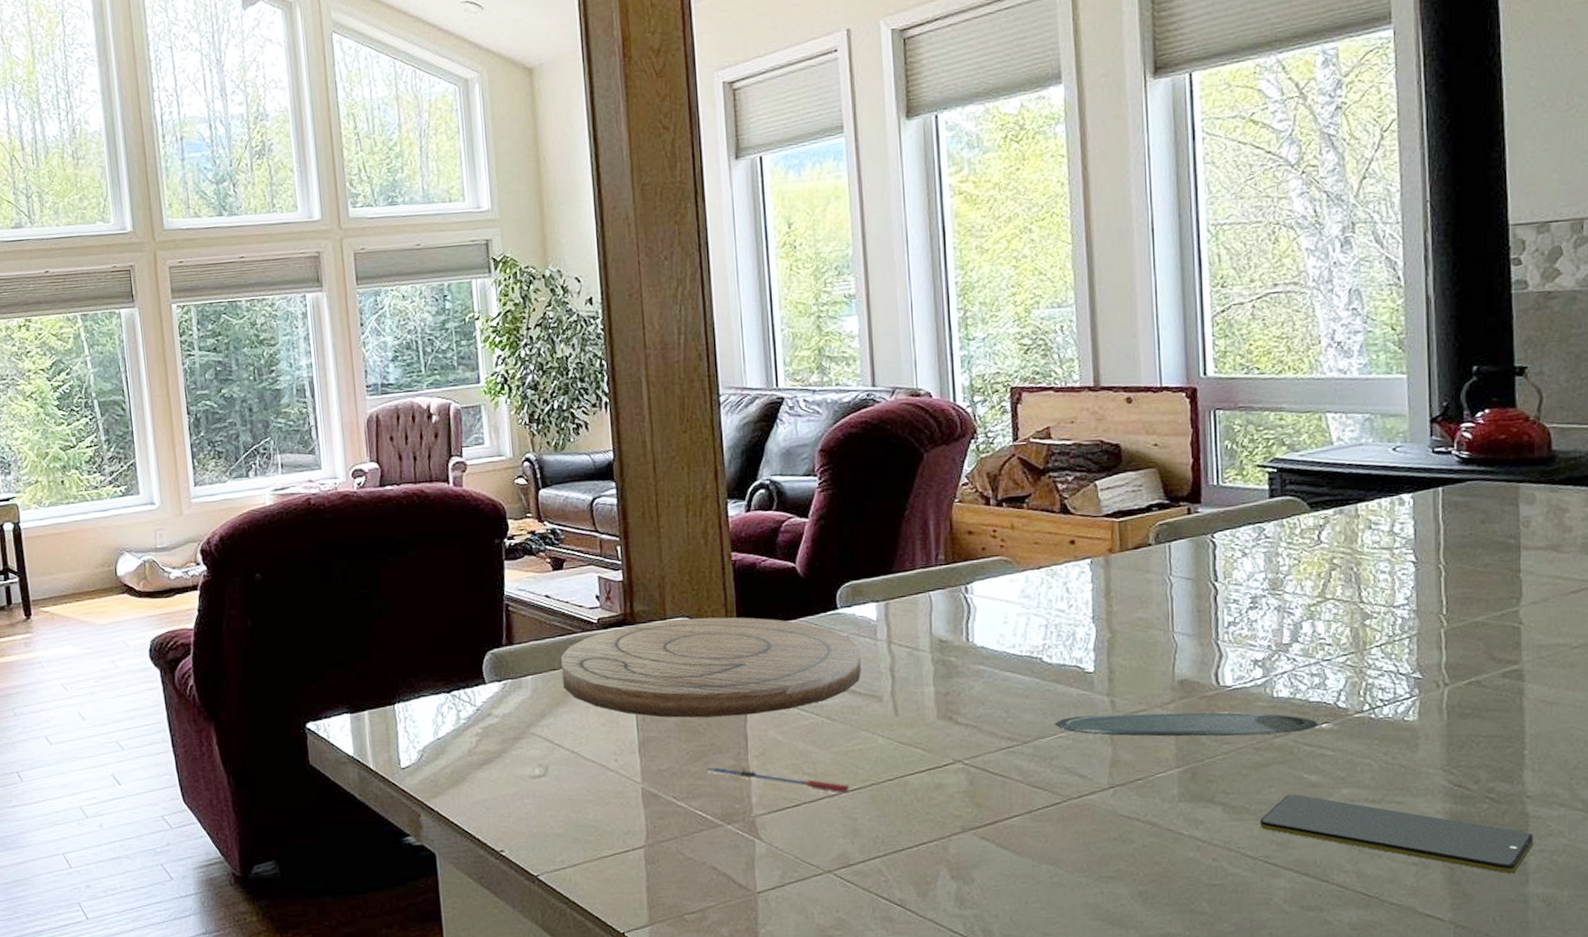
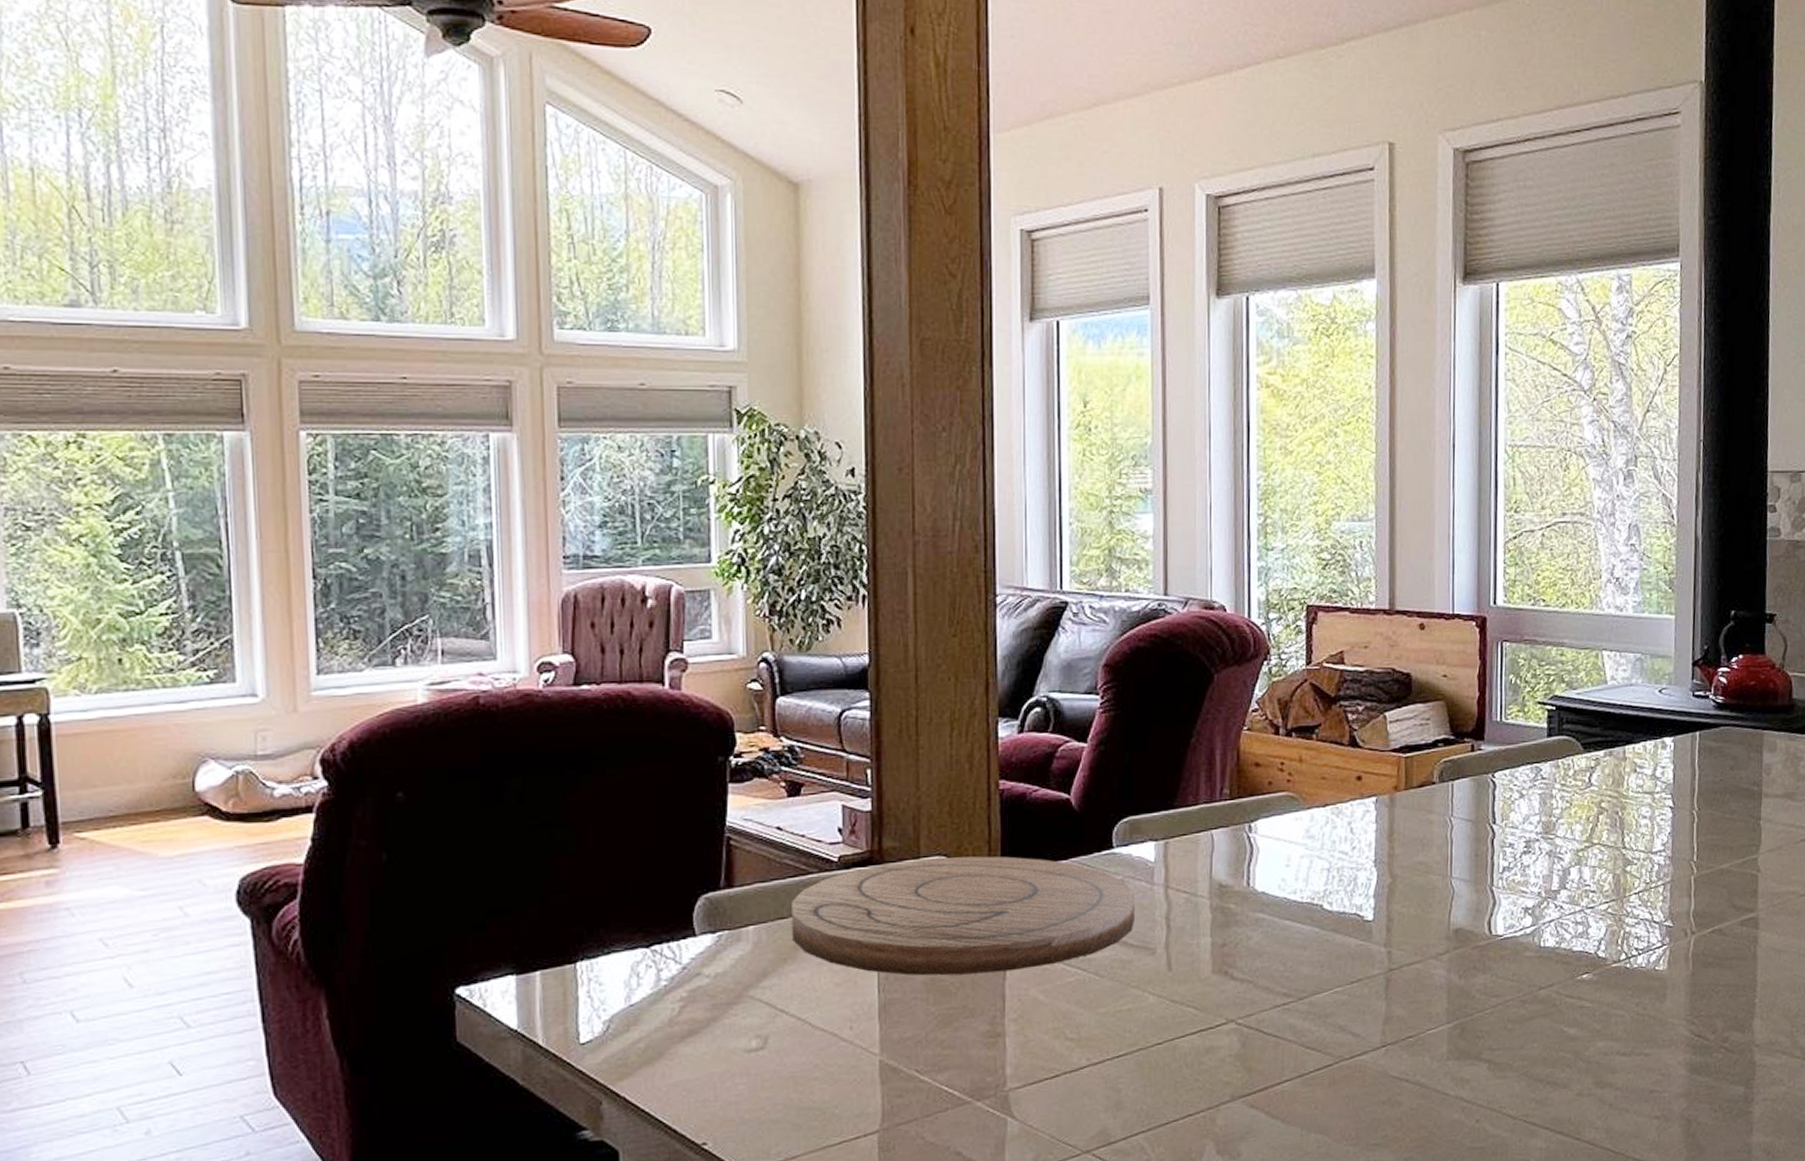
pen: present [706,767,849,794] -> none [956,1033,1114,1061]
oval tray: present [1055,712,1318,737] -> none [1331,963,1580,990]
smartphone: present [1259,794,1534,874] -> none [1521,1049,1759,1124]

